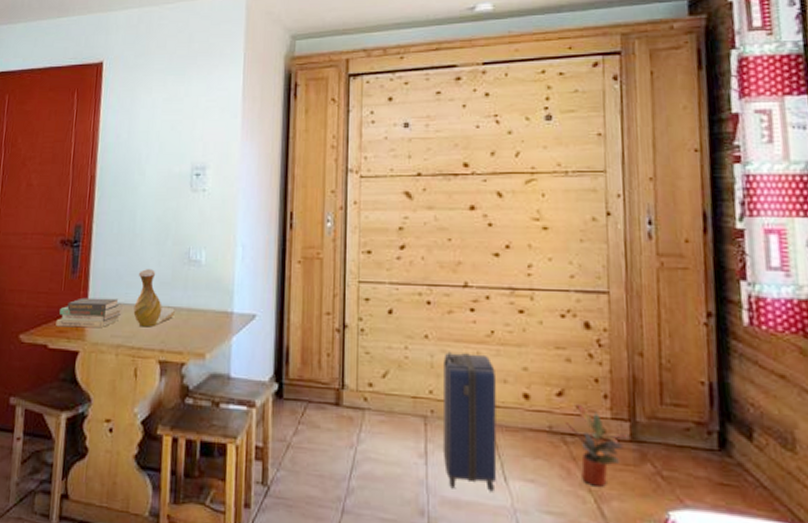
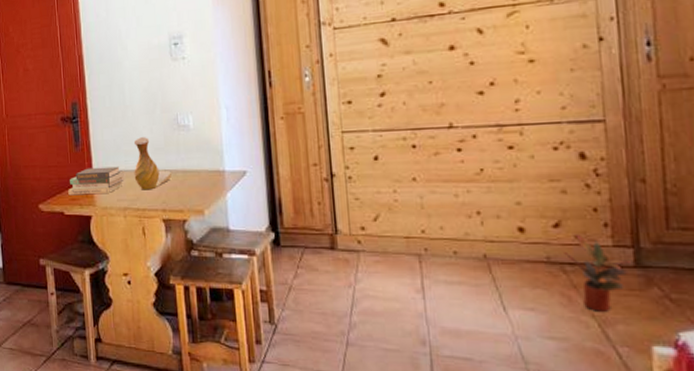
suitcase: present [442,351,497,492] -> none [433,191,495,321]

